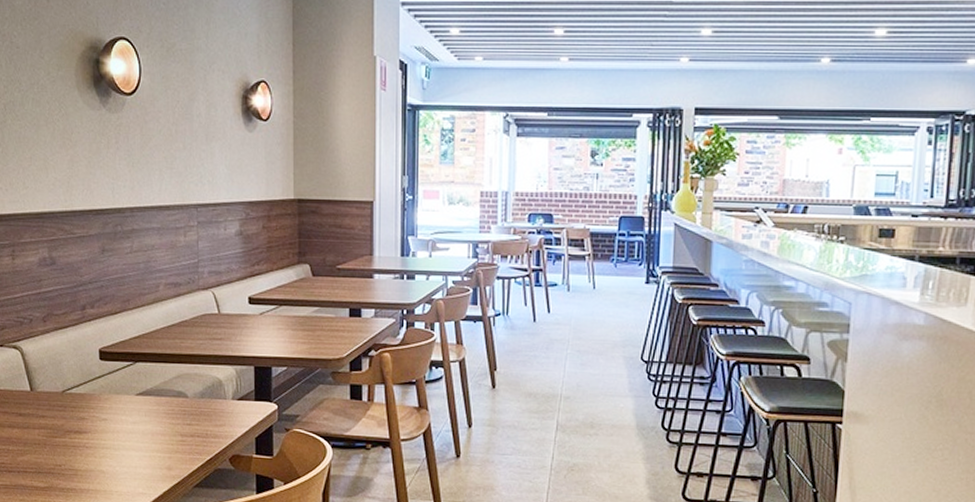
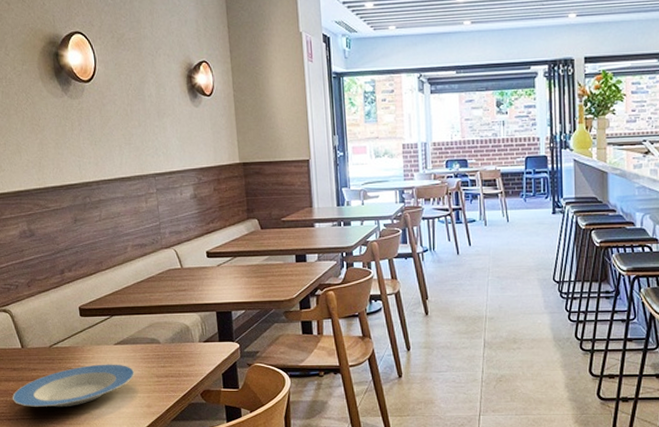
plate: none [15,416,157,462] -> present [12,364,135,408]

